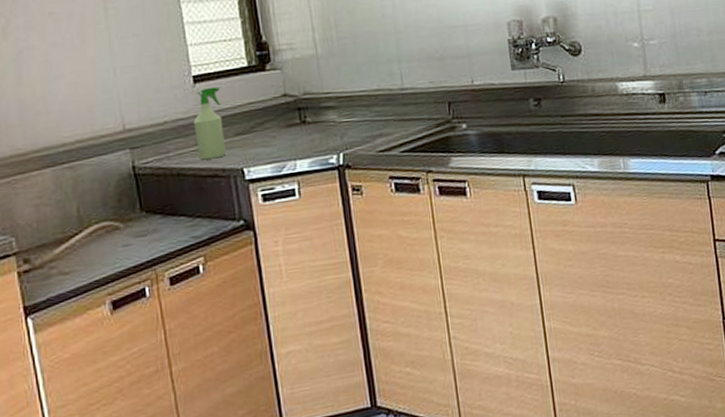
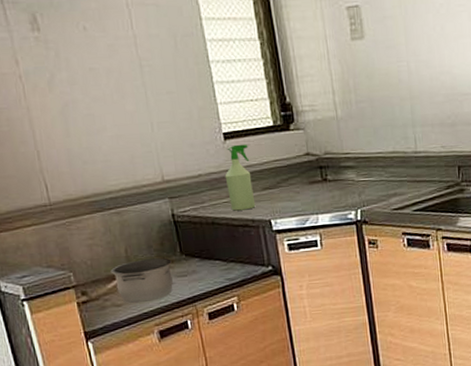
cooking pot: none [59,216,130,271] -> present [110,258,173,304]

